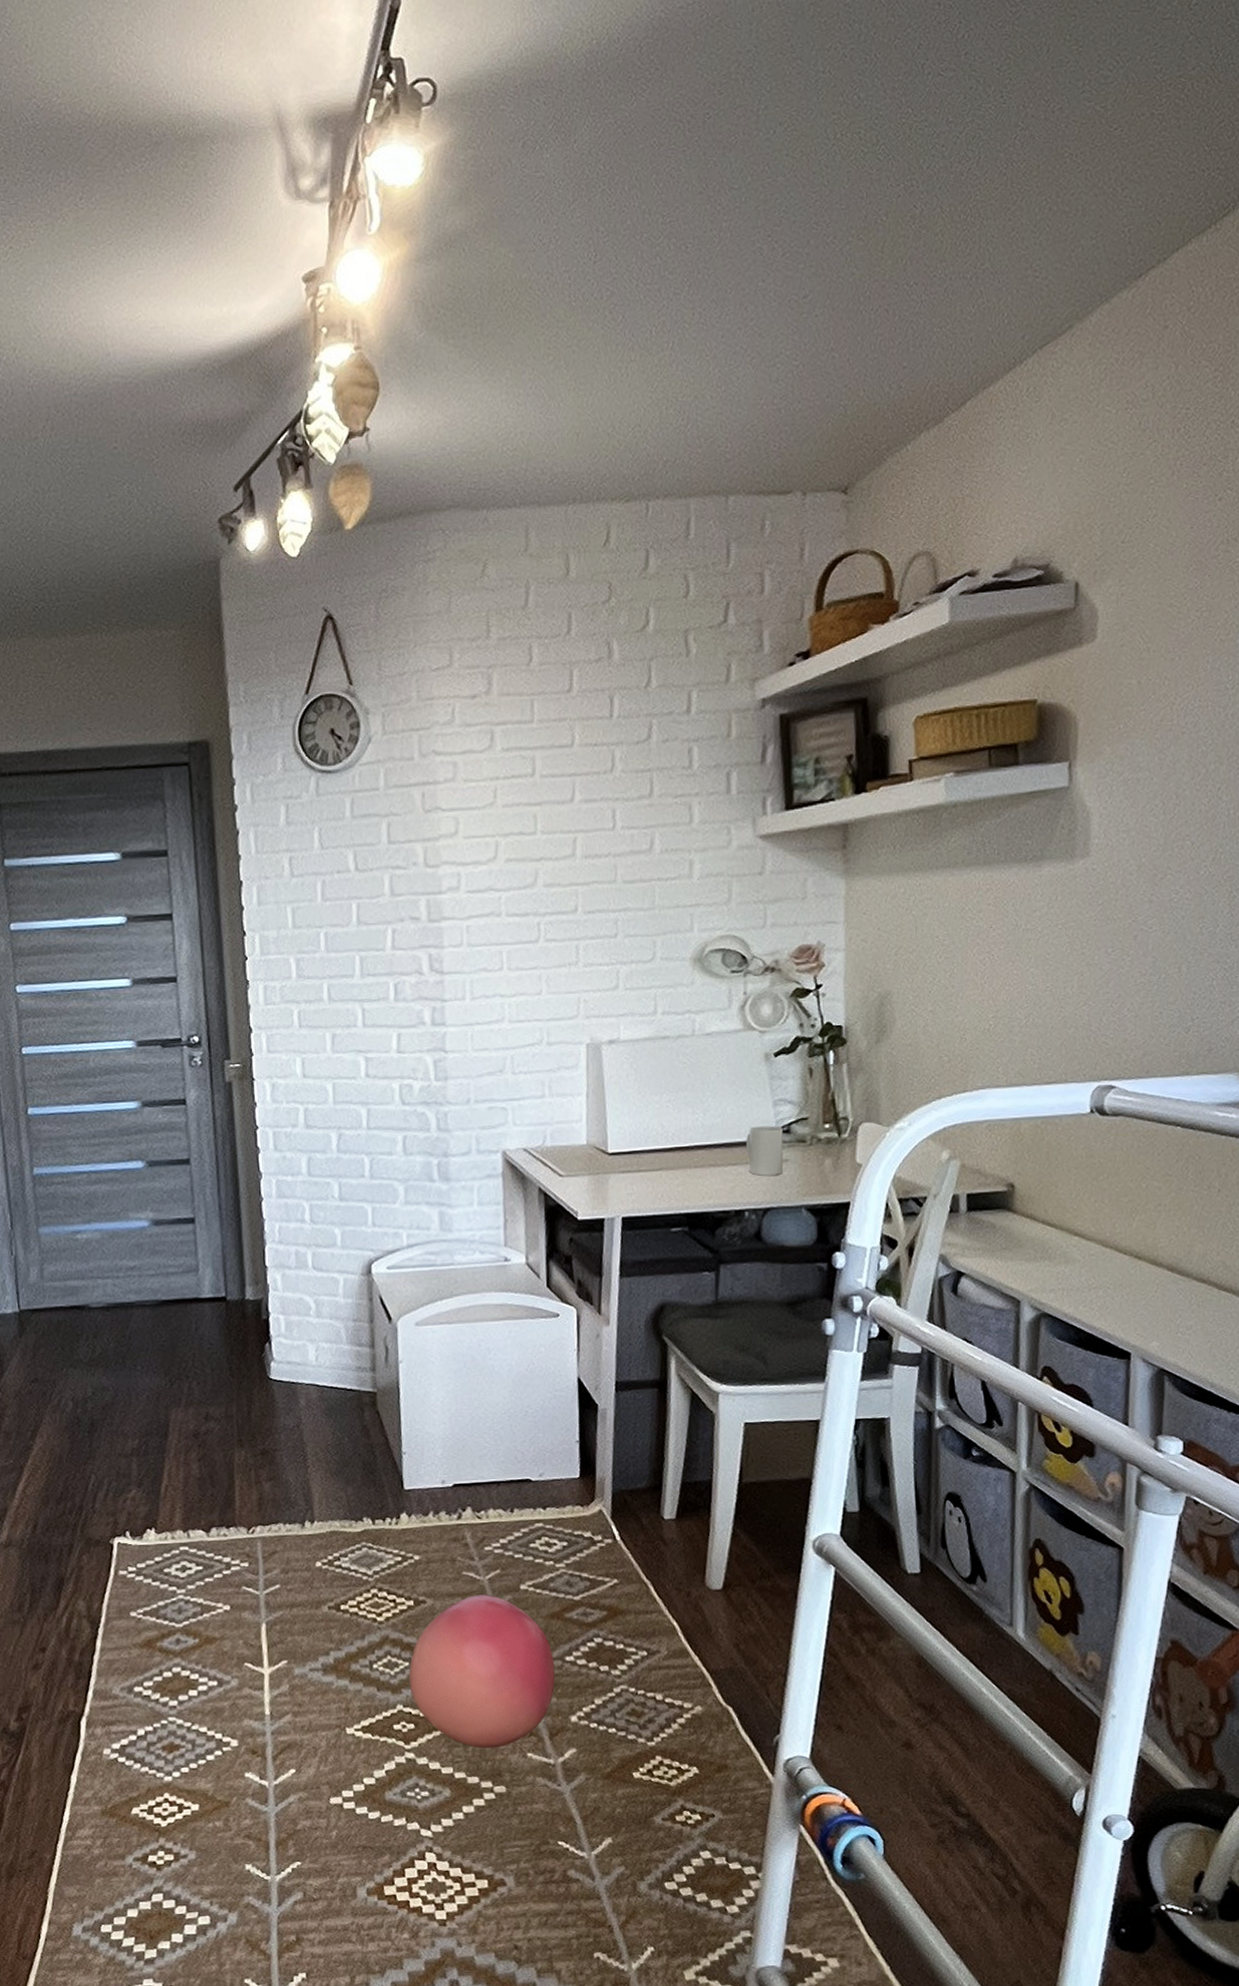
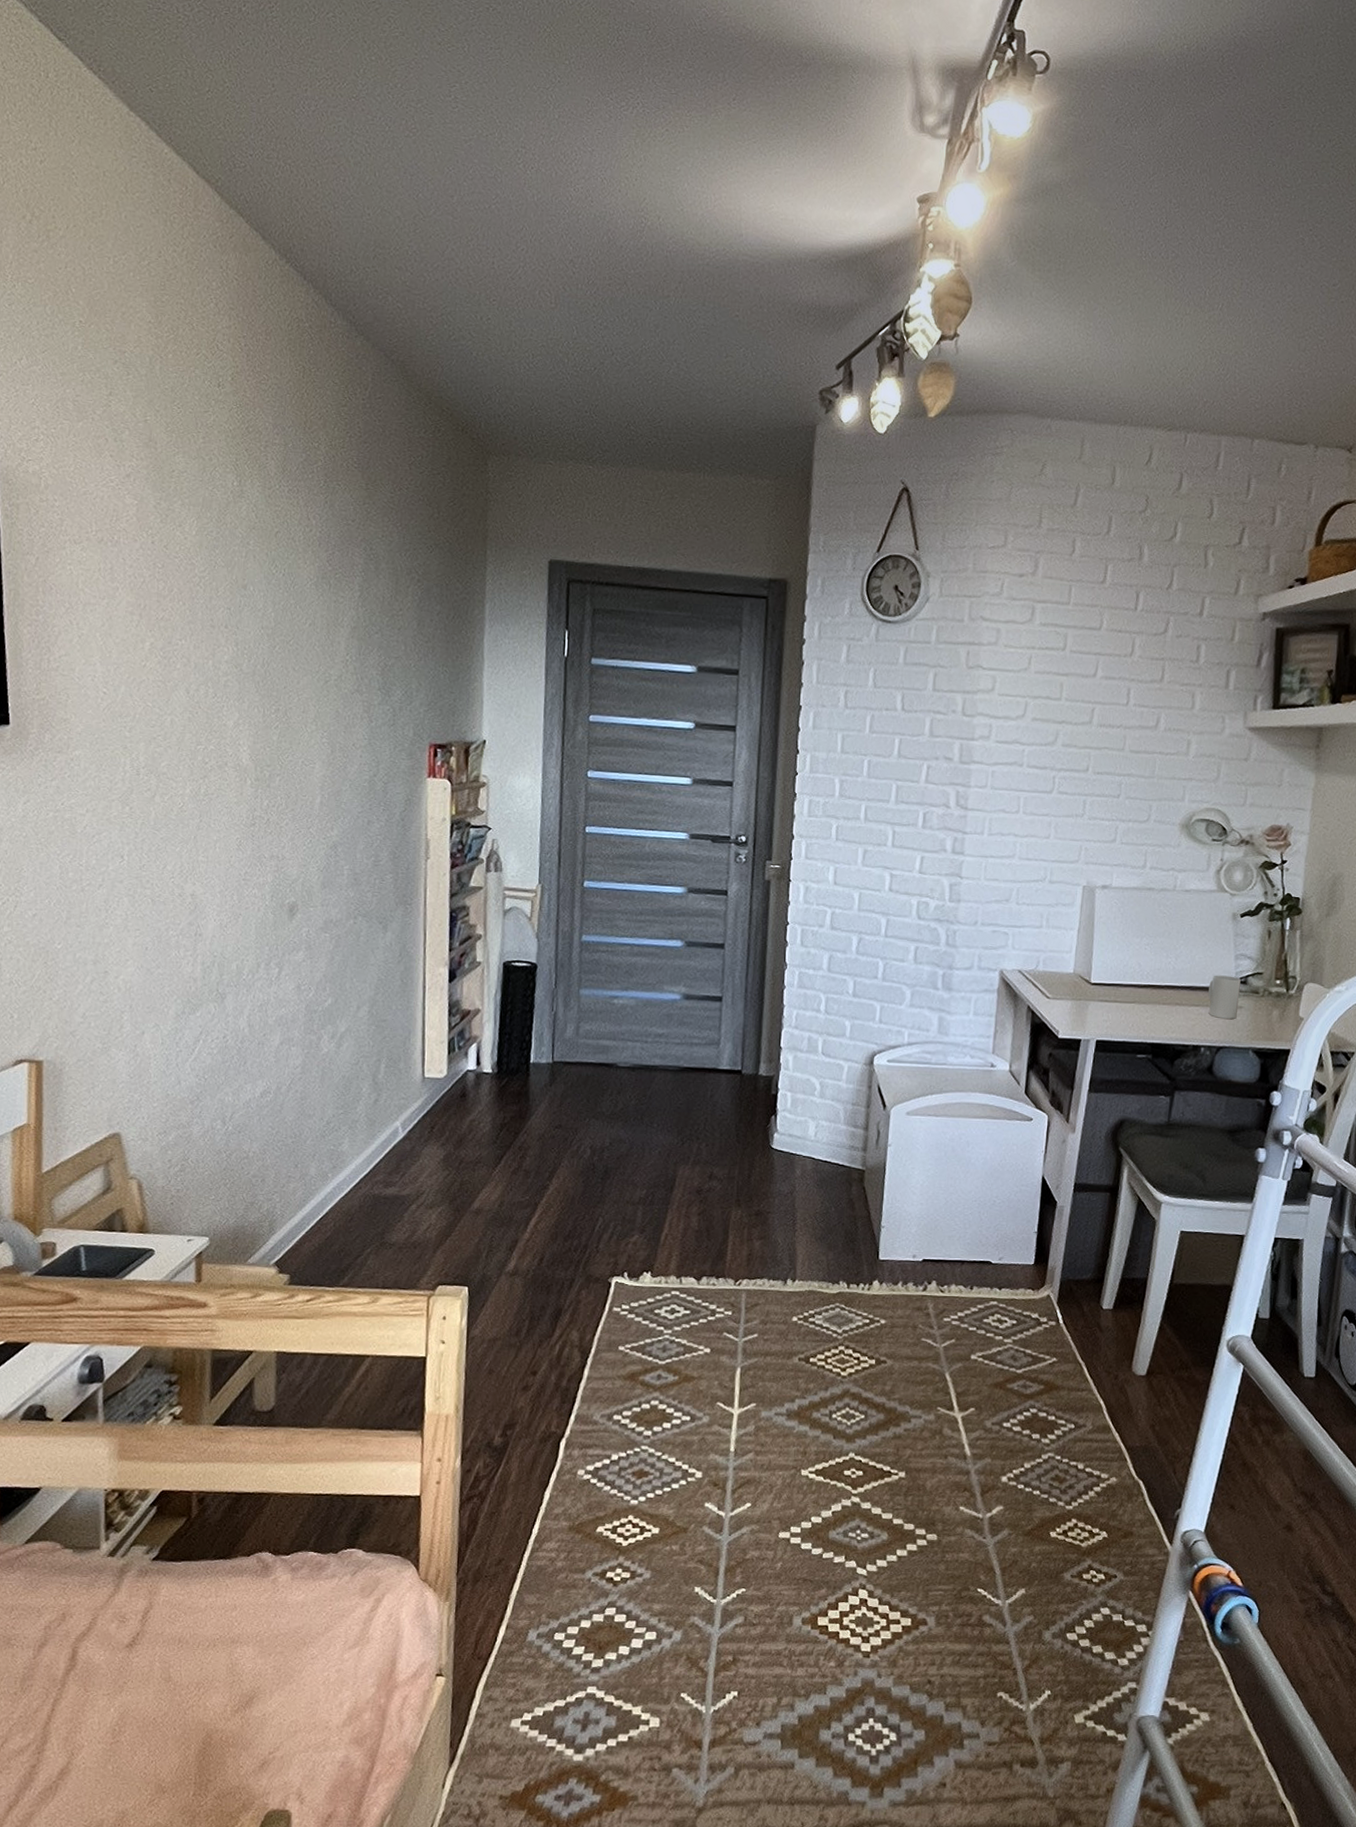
ball: present [408,1594,556,1749] -> none [862,1360,993,1499]

